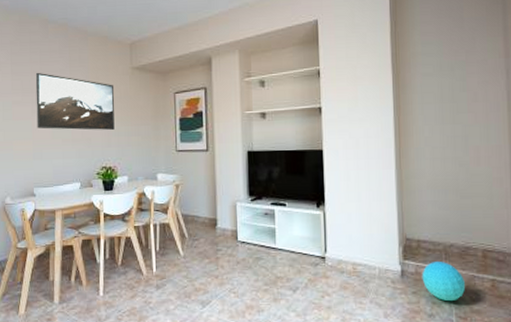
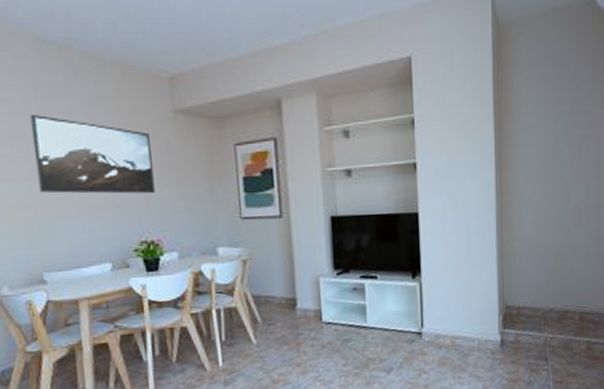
ball: present [422,262,465,301] -> none [521,327,562,367]

